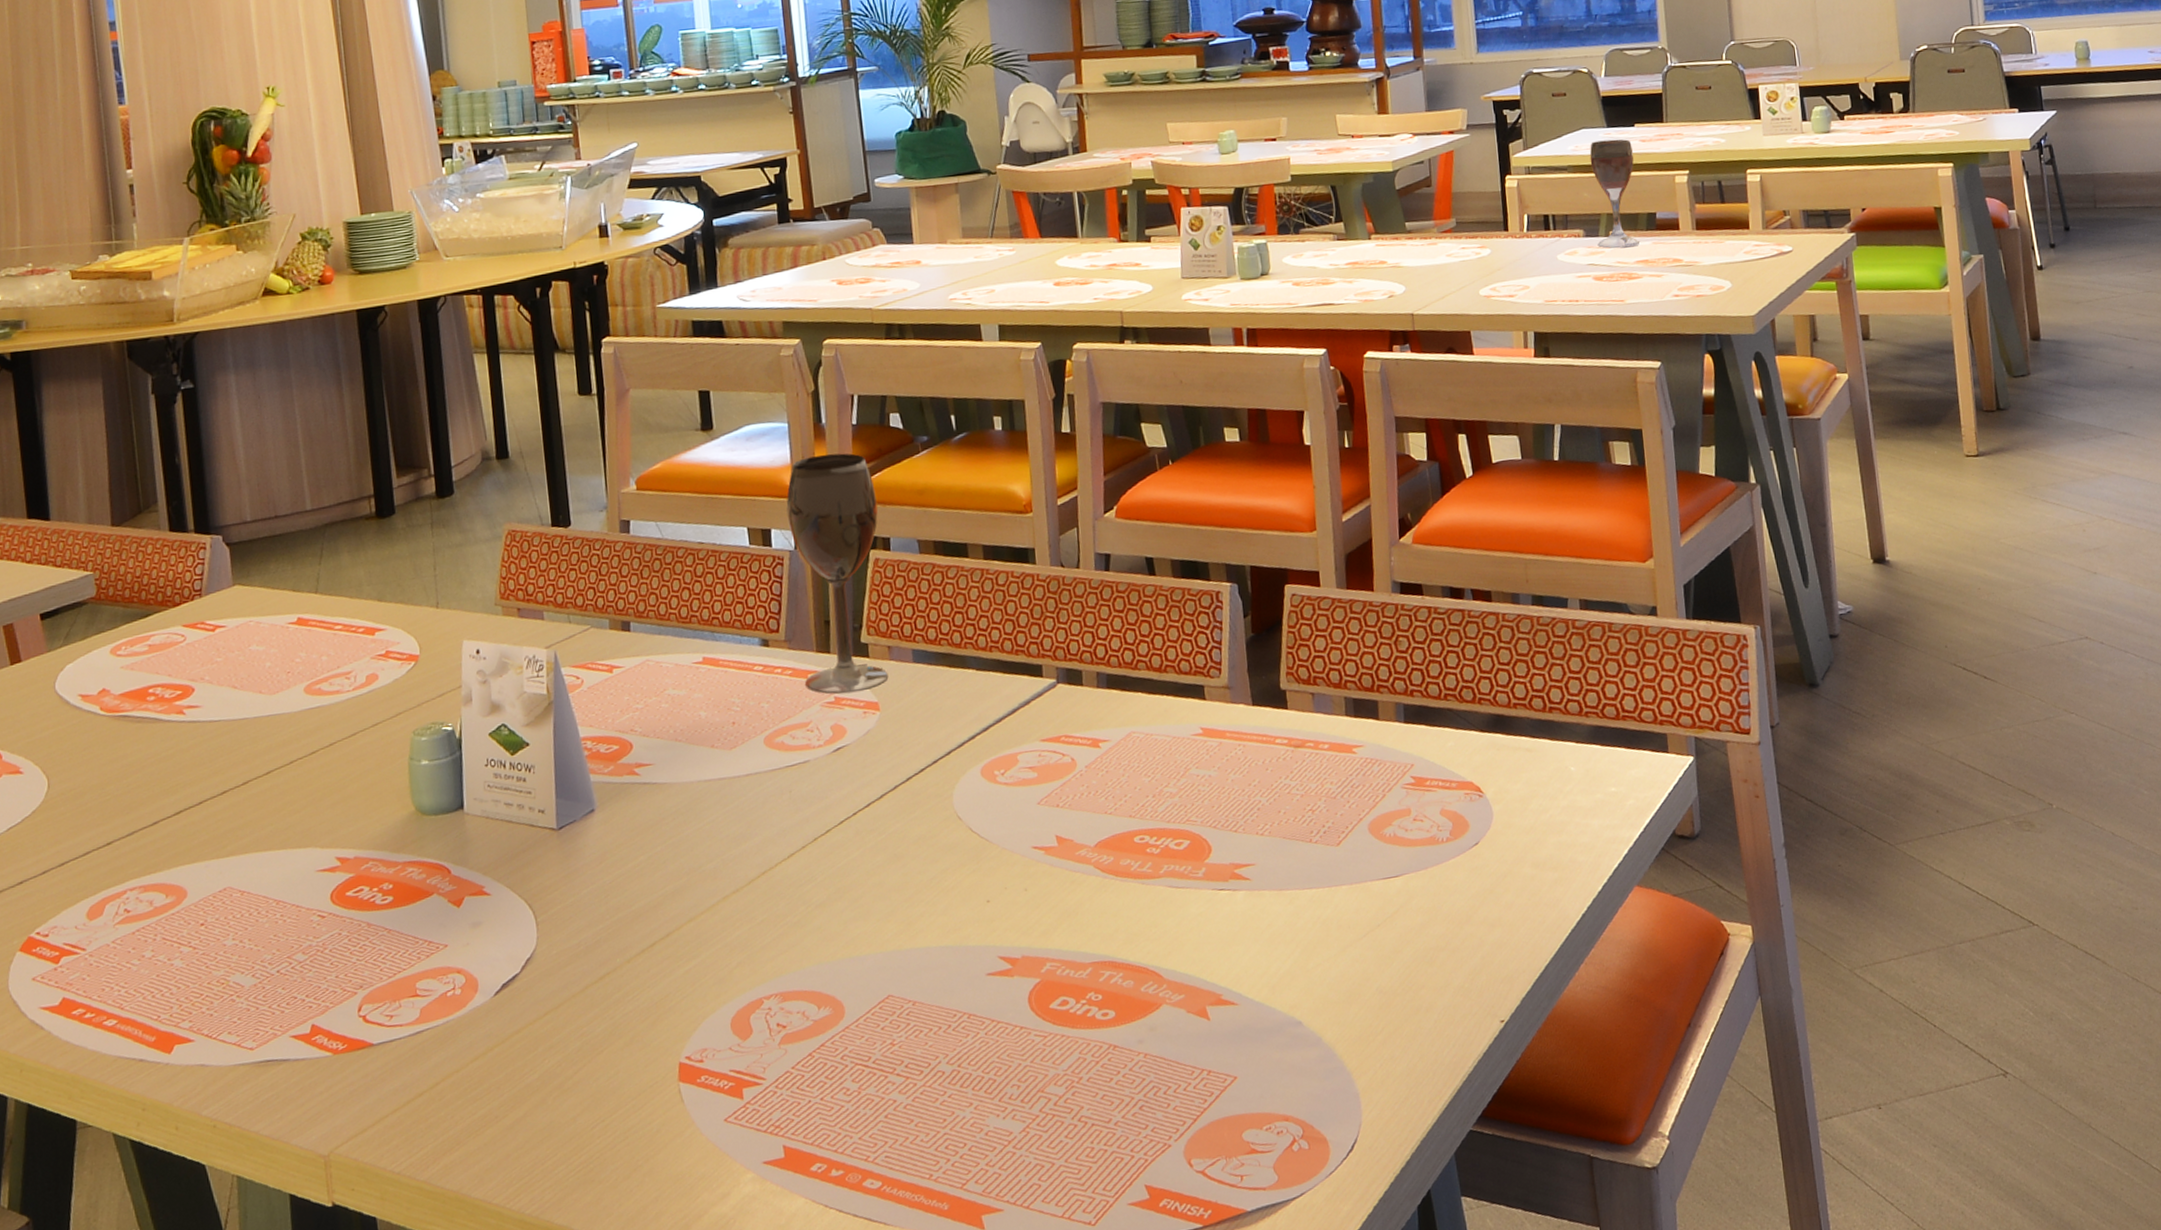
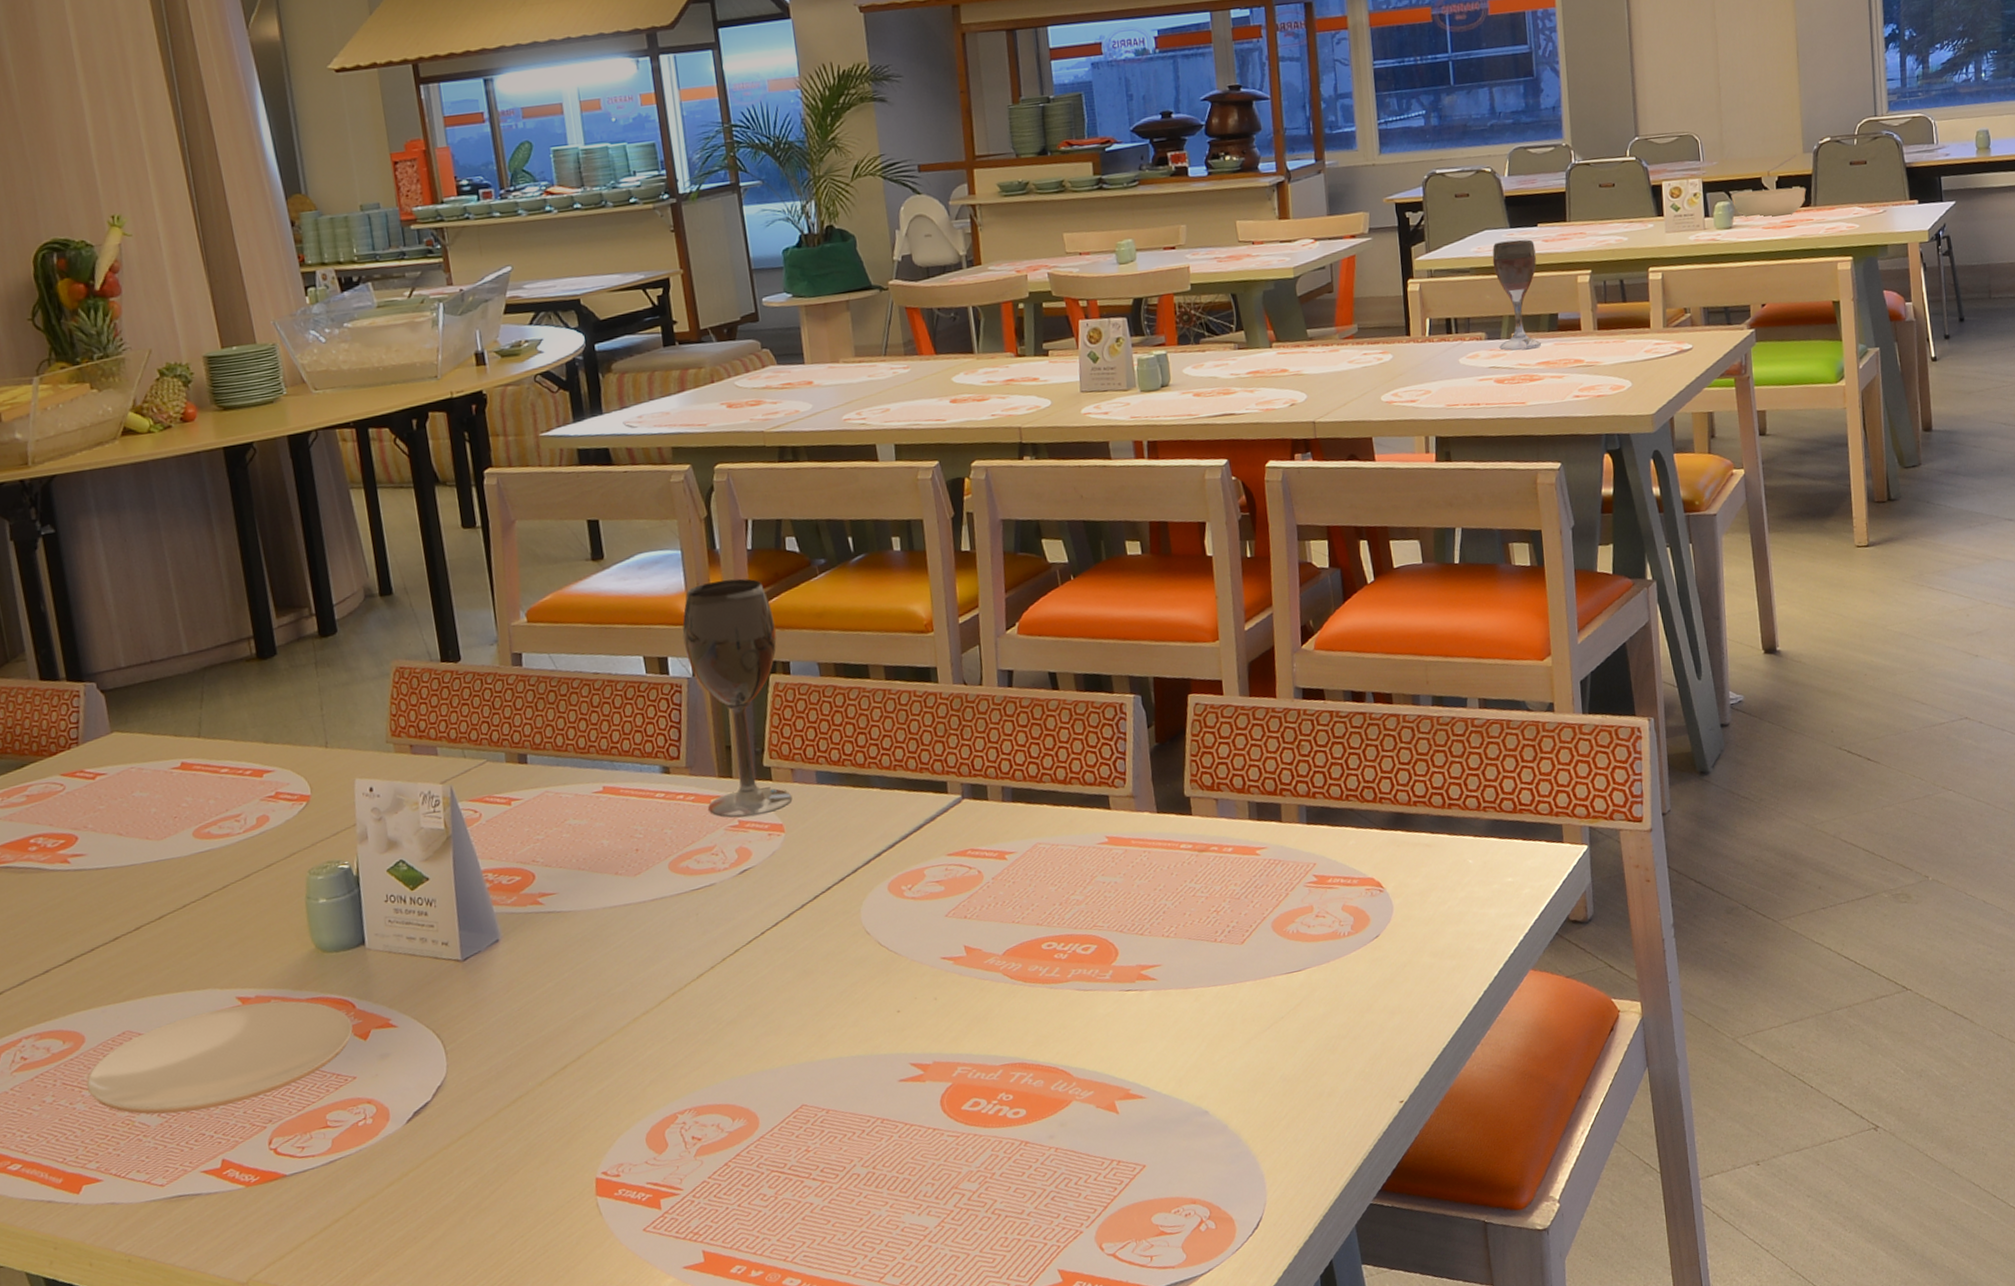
plate: none [185,863,447,975] -> present [86,1001,353,1115]
bowl: none [1828,93,1905,124] -> present [1731,187,1807,219]

